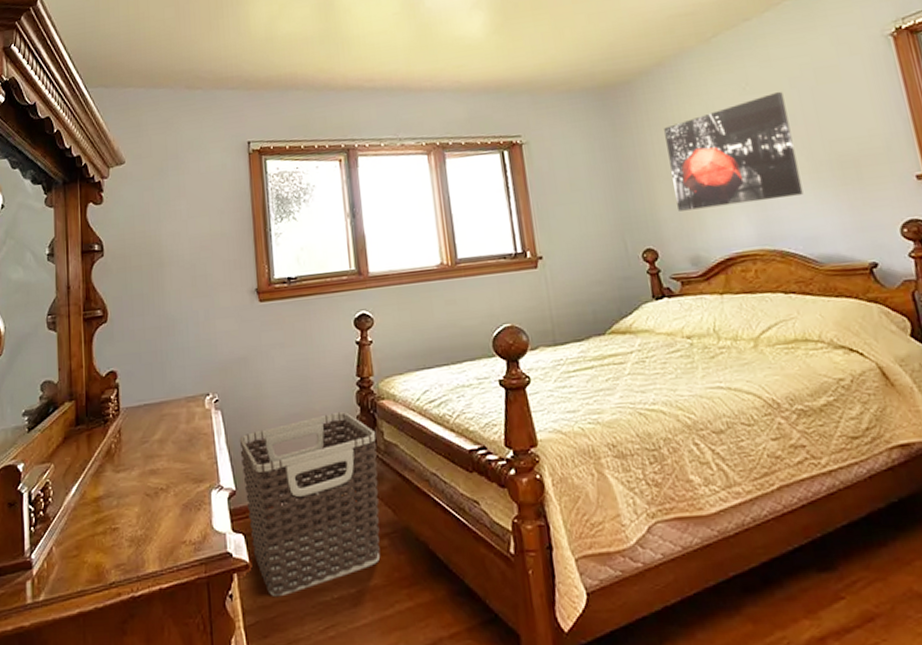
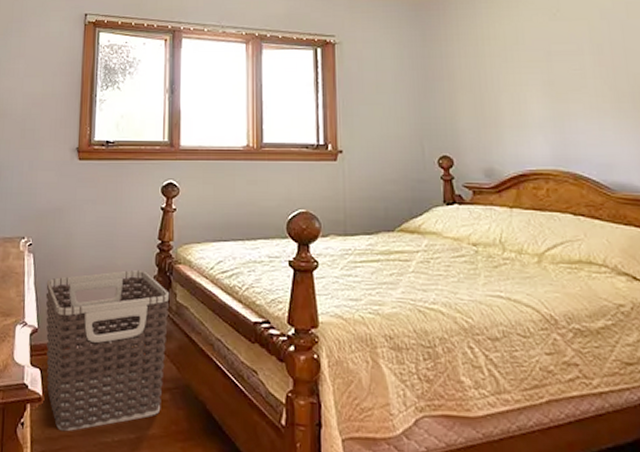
wall art: present [664,91,804,211] -> none [472,20,603,124]

